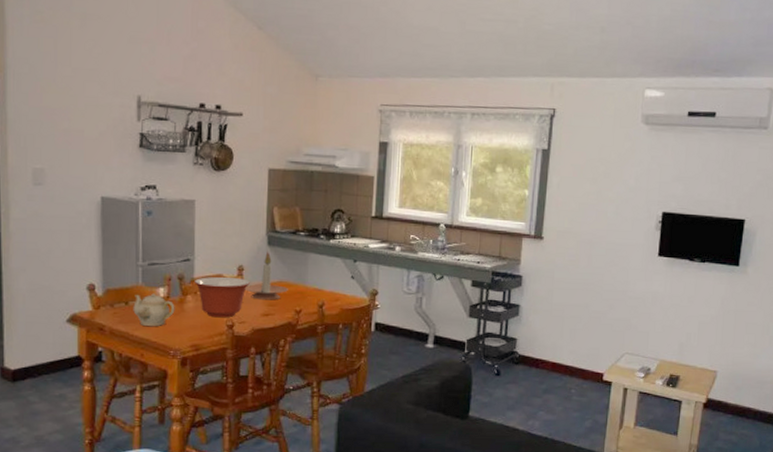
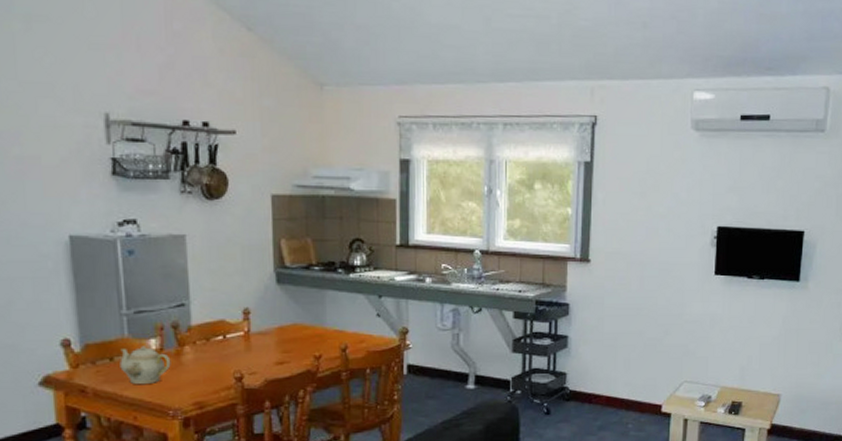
mixing bowl: present [195,276,250,318] -> none [192,322,259,370]
candle holder: present [244,251,288,300] -> none [252,290,304,347]

